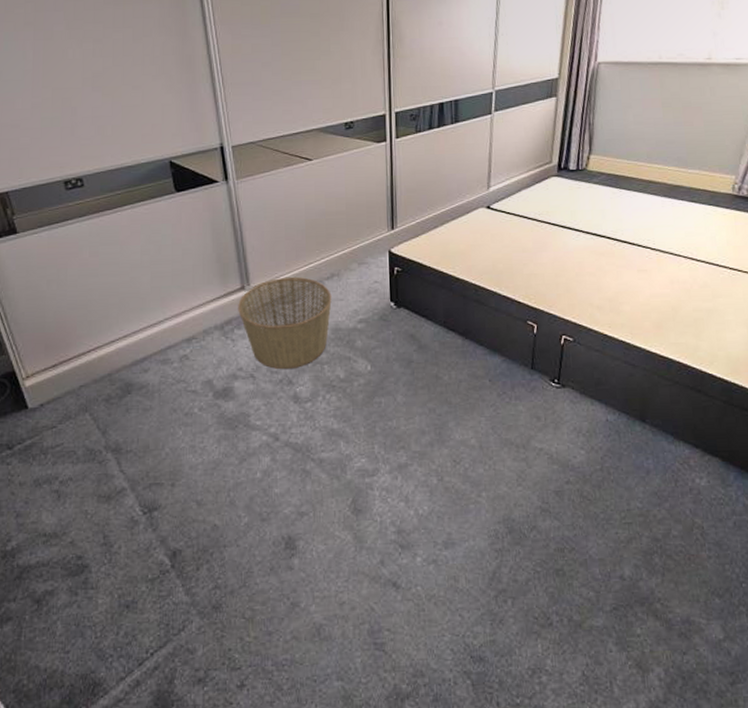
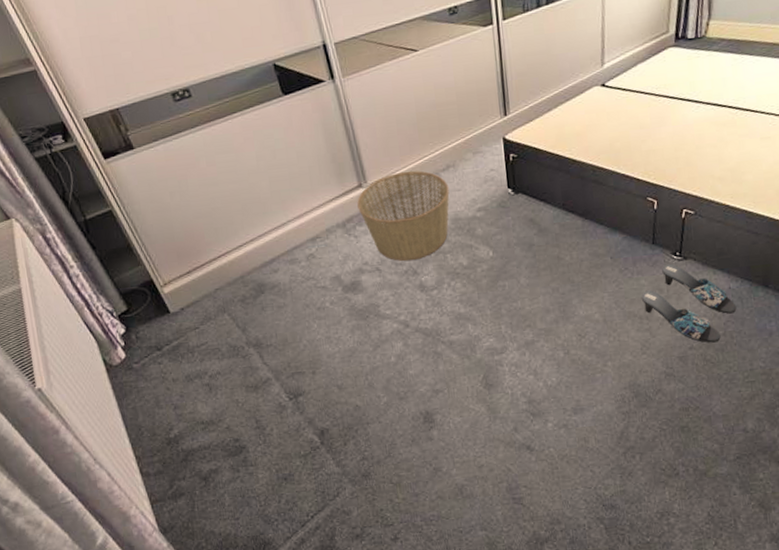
slippers: none [518,390,614,478] -> present [641,263,737,343]

